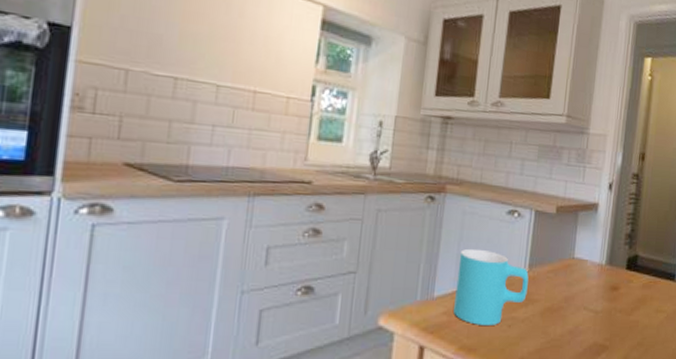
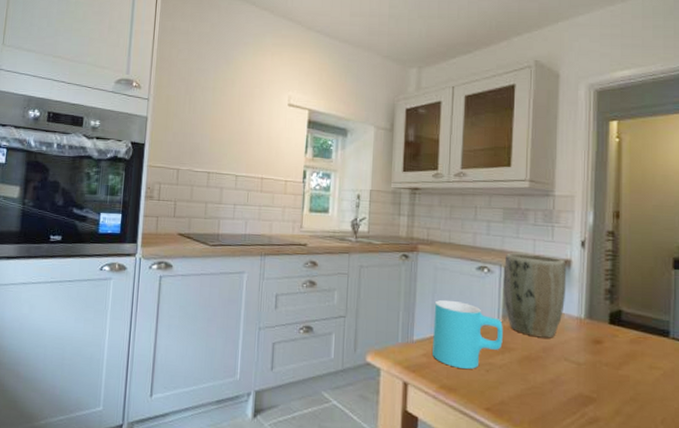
plant pot: none [531,195,594,287] -> present [504,253,567,338]

